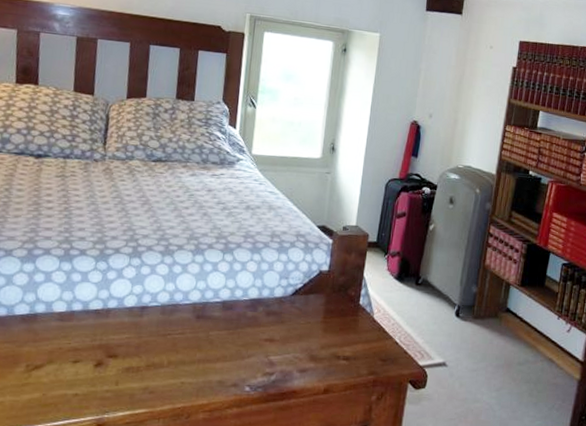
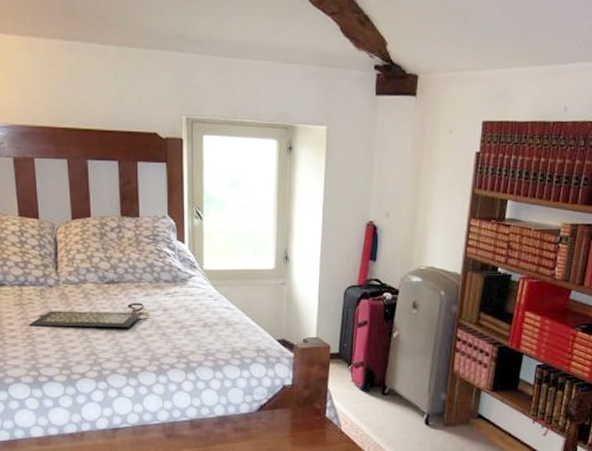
clutch bag: none [68,181,194,205] -> present [29,302,150,328]

